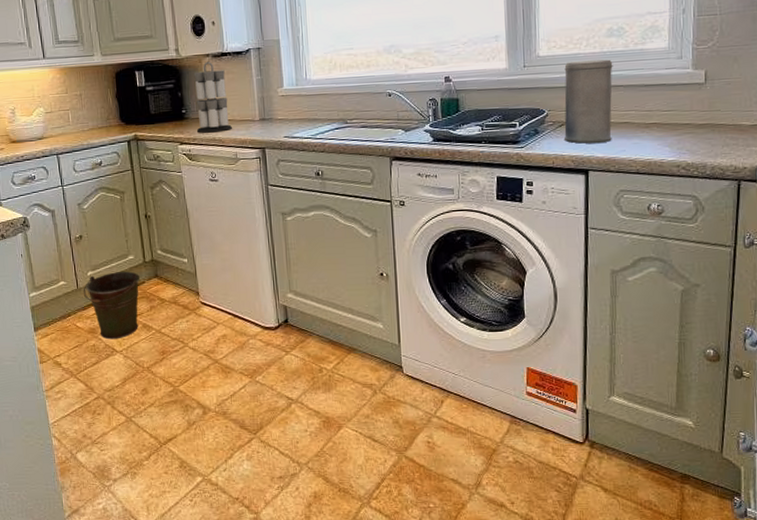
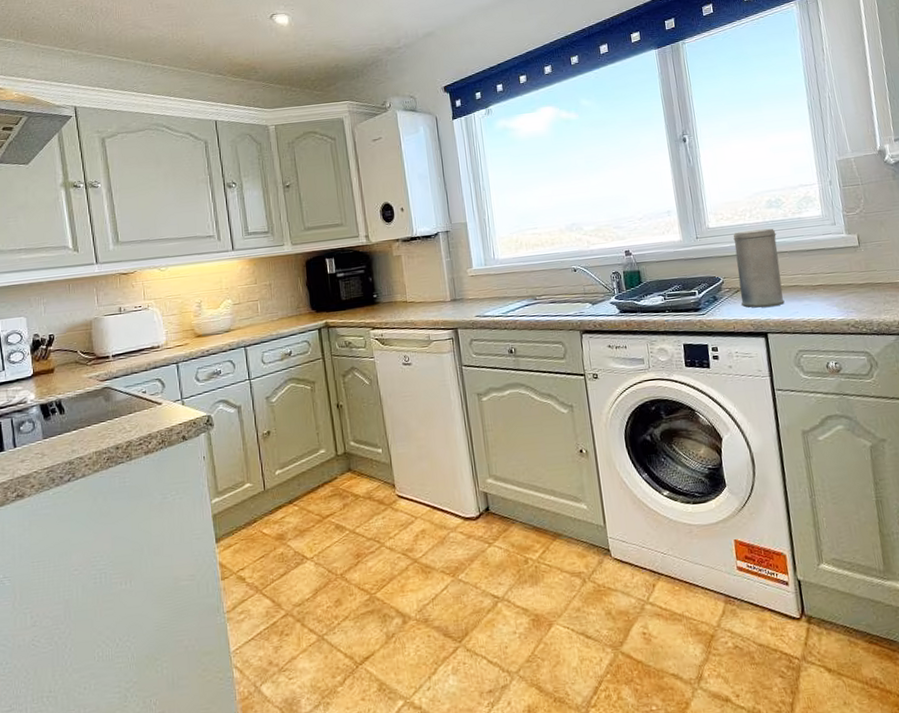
bucket: present [83,271,140,340] -> none [270,467,332,546]
spice rack: present [193,61,232,134] -> none [384,246,424,318]

